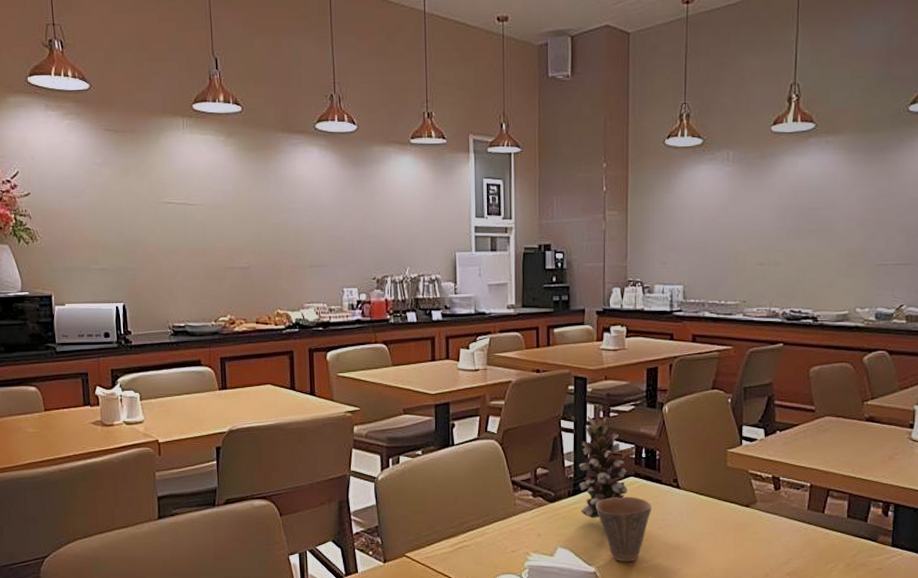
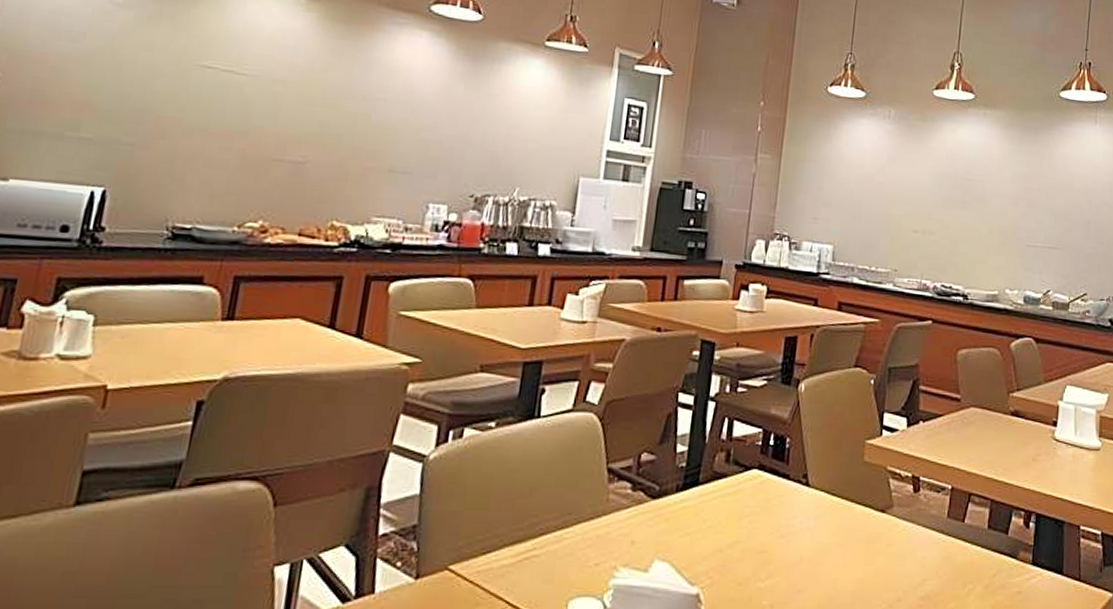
flower: present [579,415,628,519] -> none [690,388,750,522]
cup: present [595,496,651,562] -> none [707,494,775,582]

